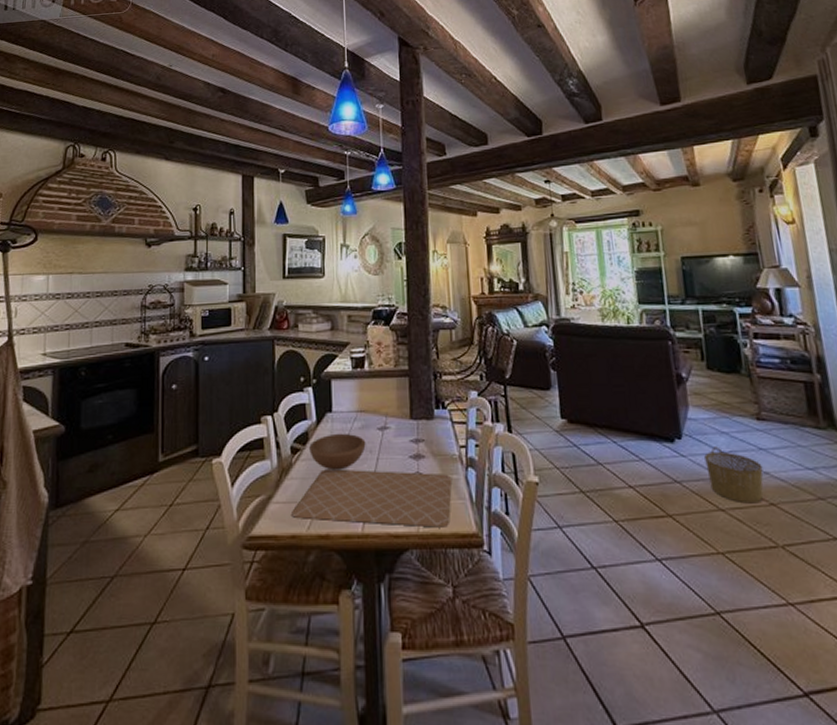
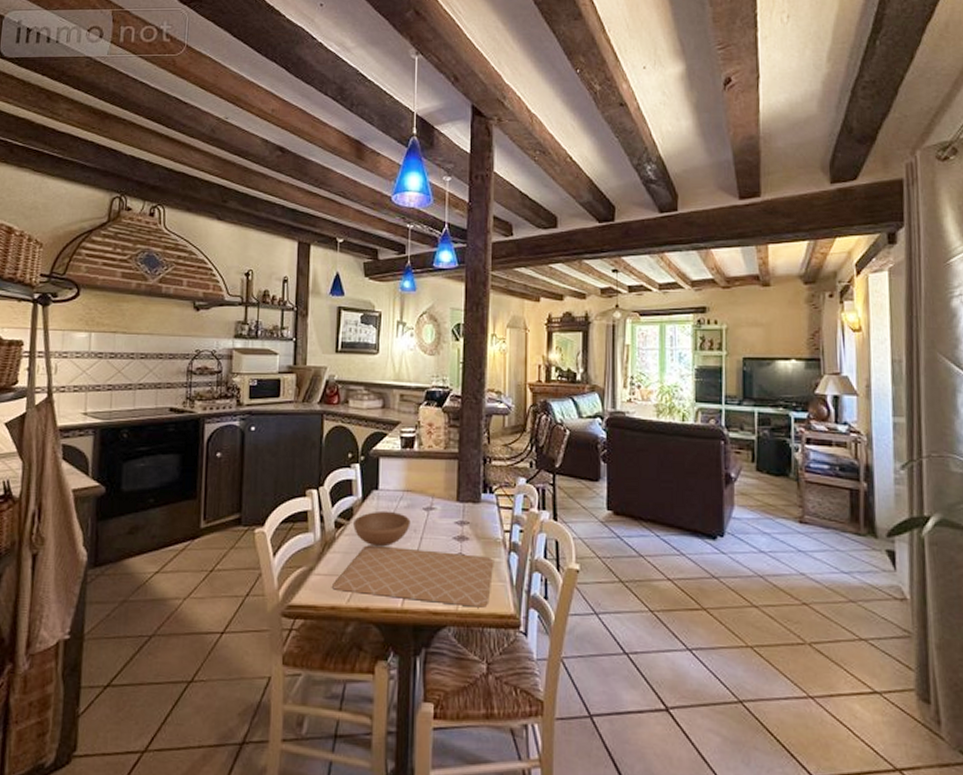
basket: present [704,446,763,504] -> none [744,546,800,602]

